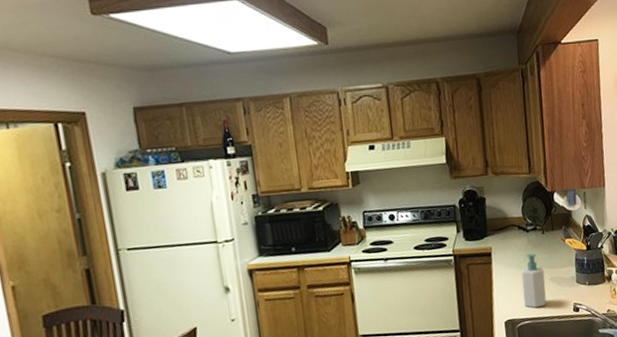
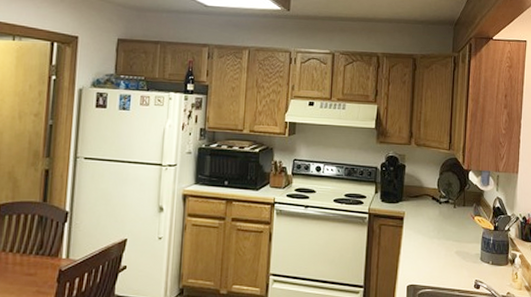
soap bottle: present [521,253,547,309] -> none [427,224,451,278]

